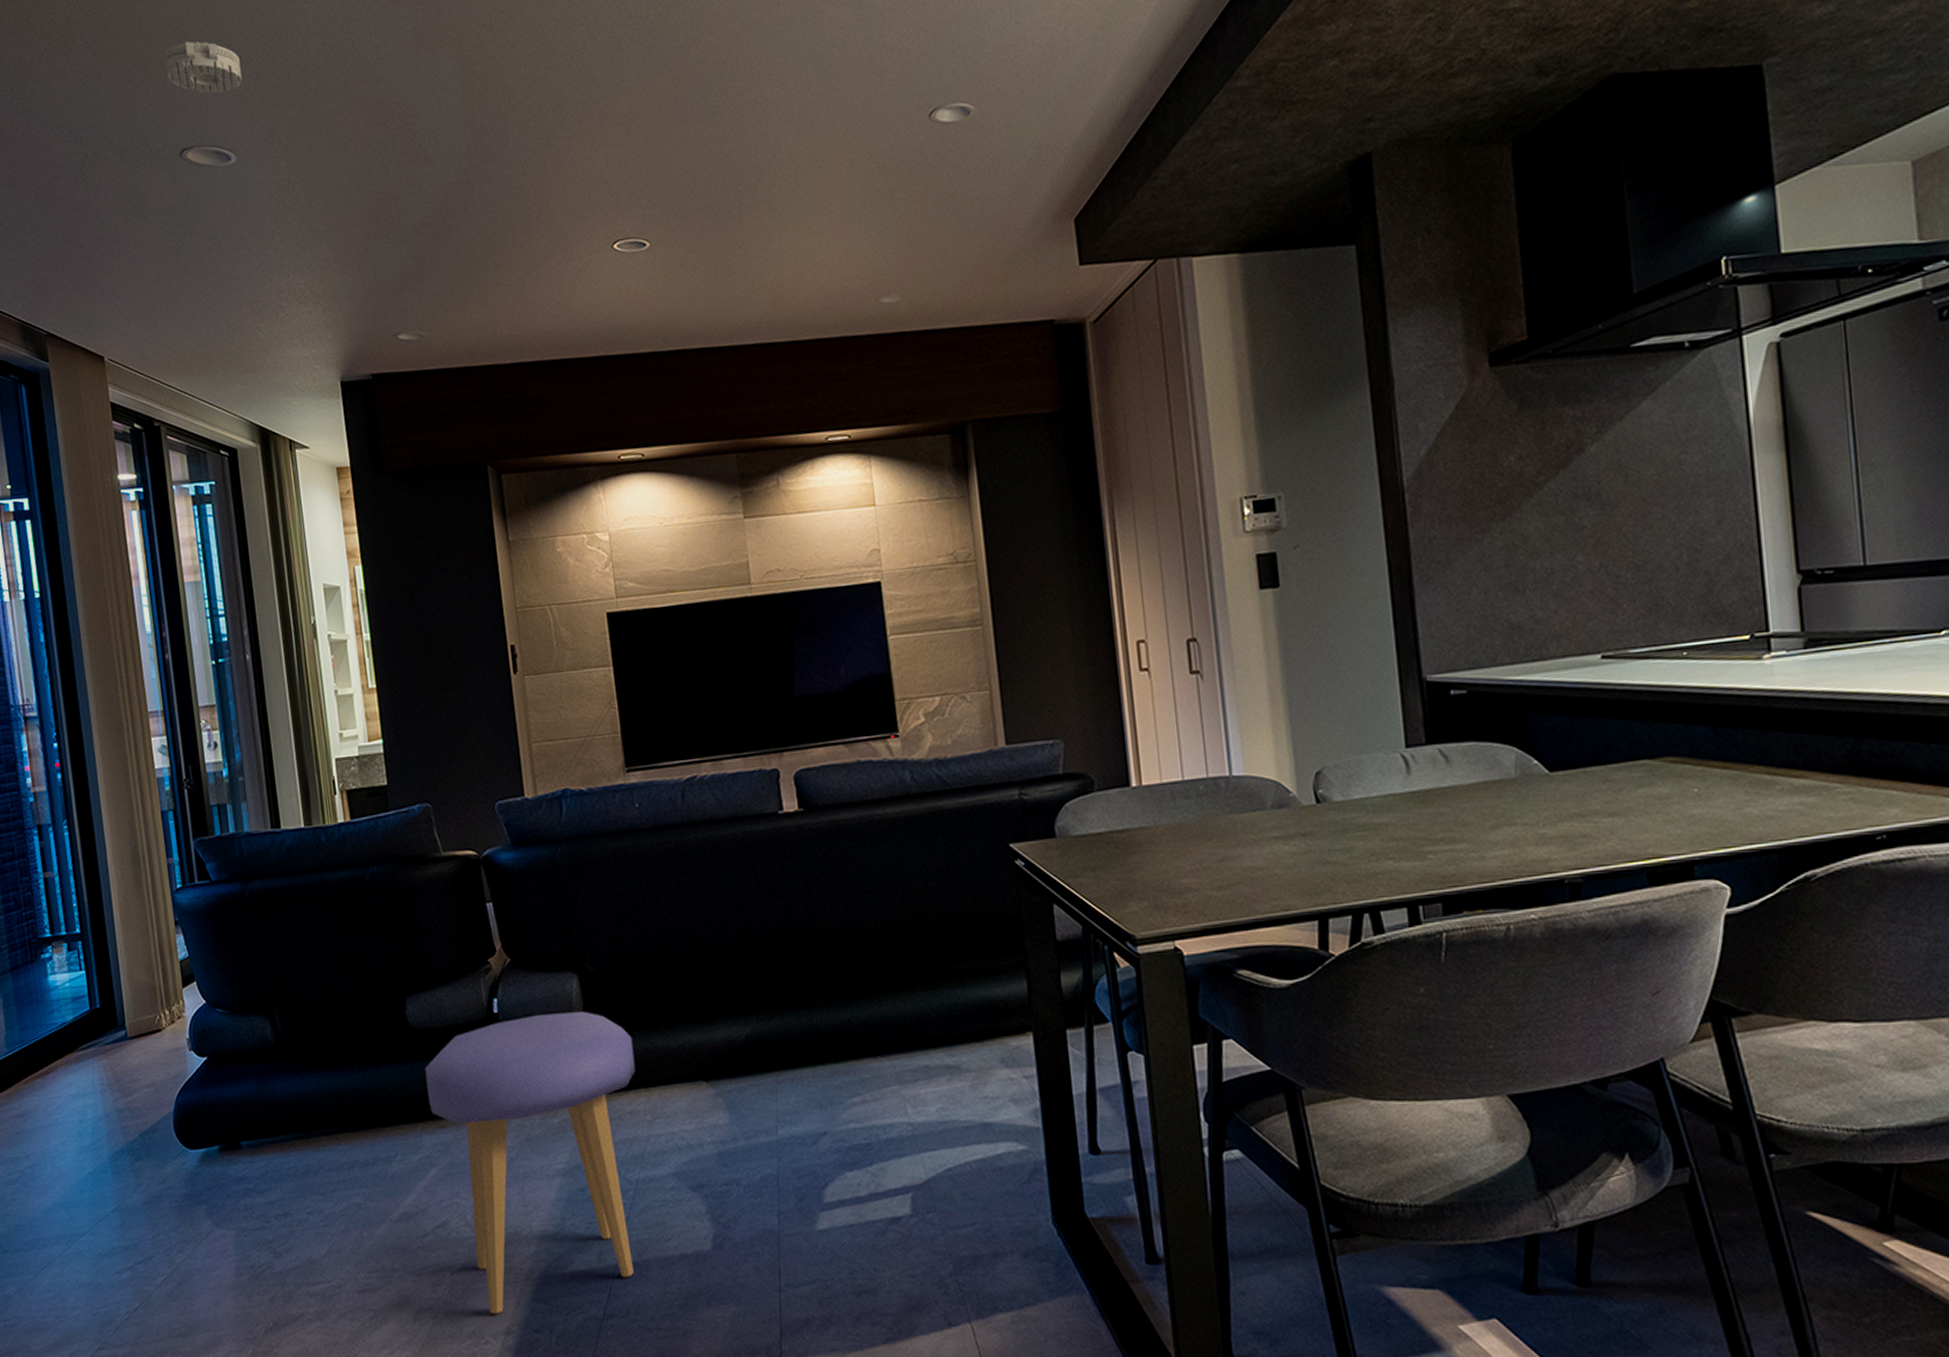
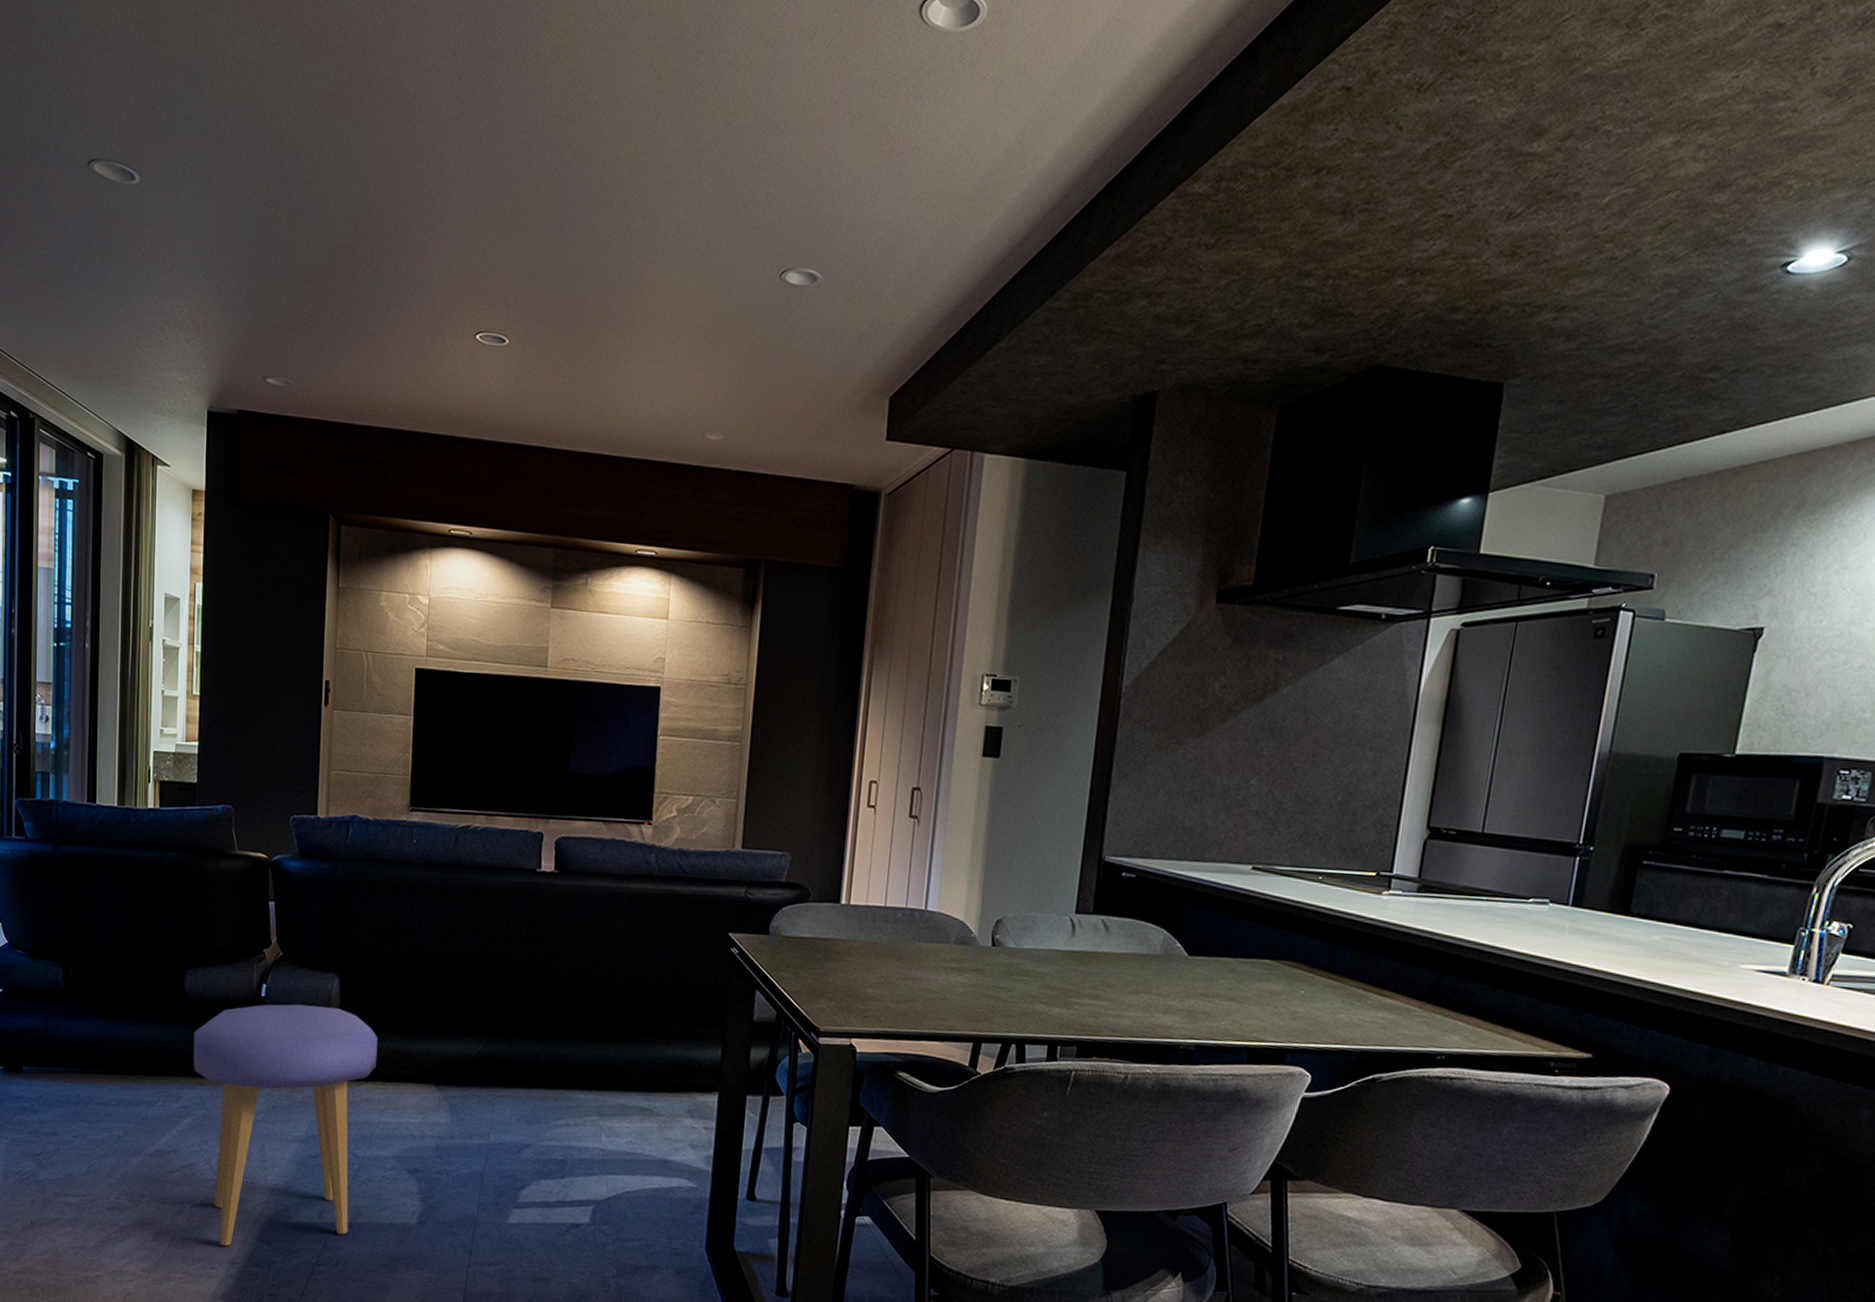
smoke detector: present [165,40,242,94] -> none [85,55,156,114]

